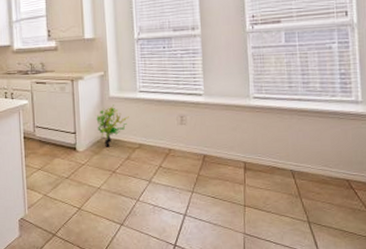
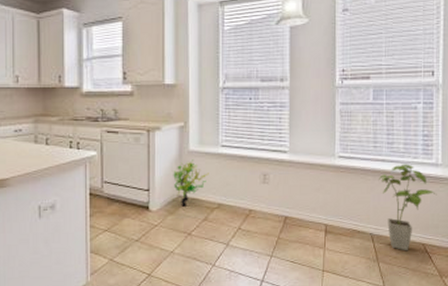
house plant: none [295,102,359,187] -> present [378,164,437,251]

